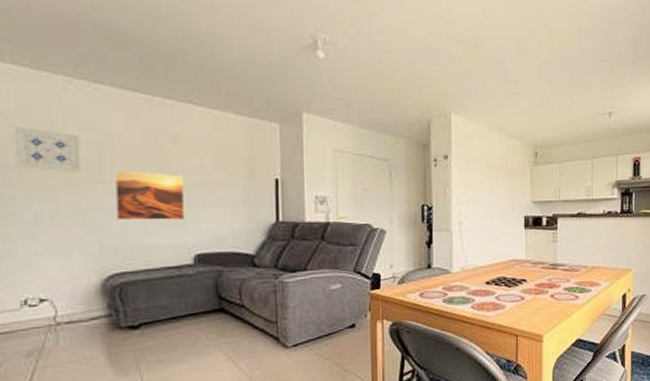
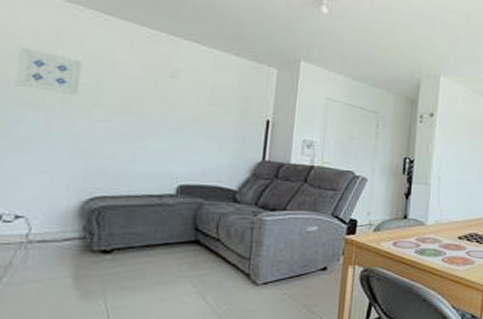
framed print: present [114,170,186,221] -> none [105,97,179,151]

